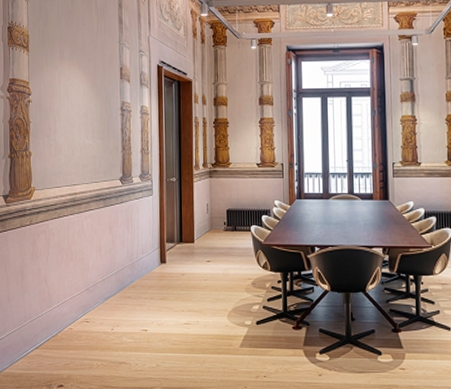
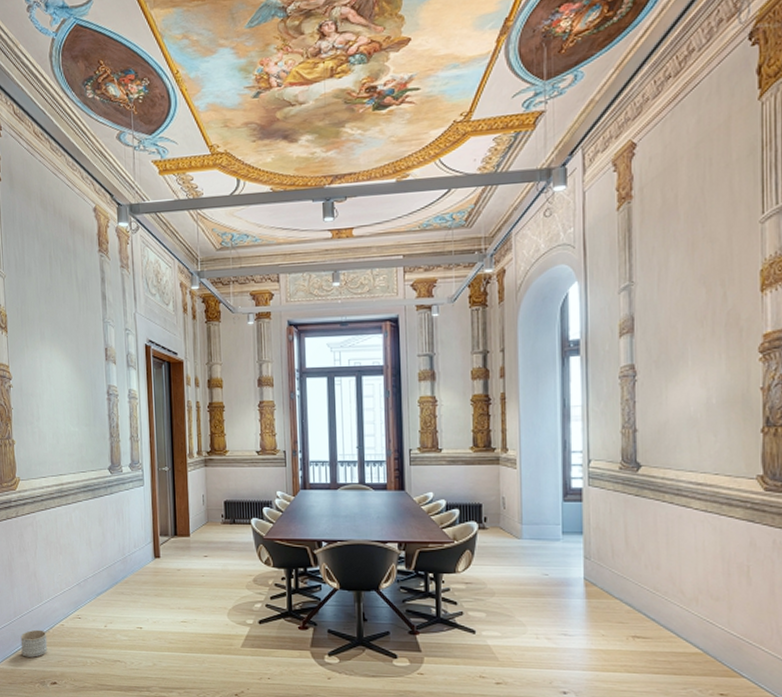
planter: none [29,334,56,361] -> present [20,629,48,658]

